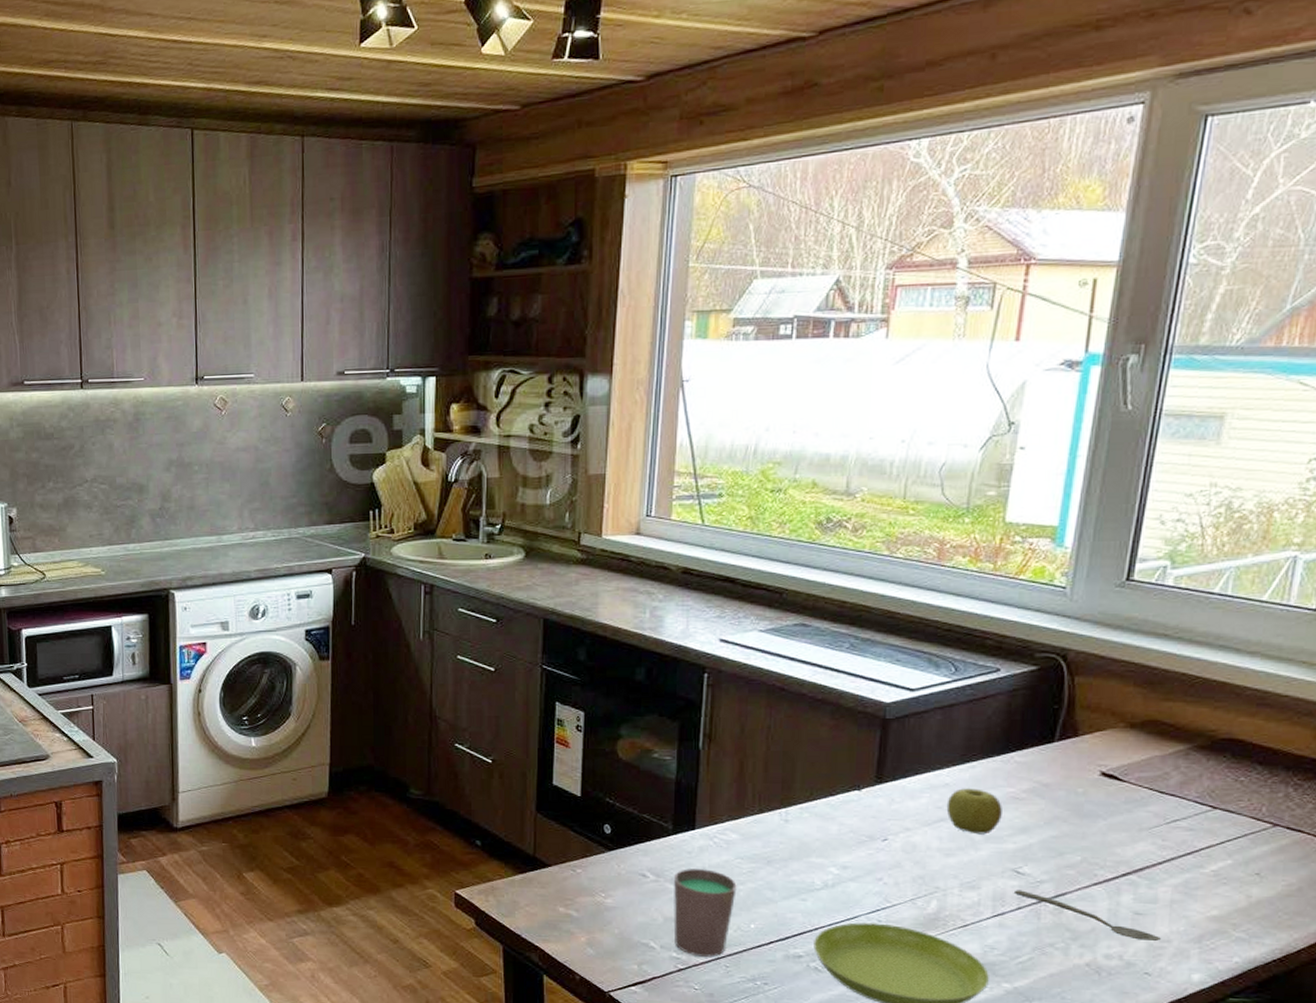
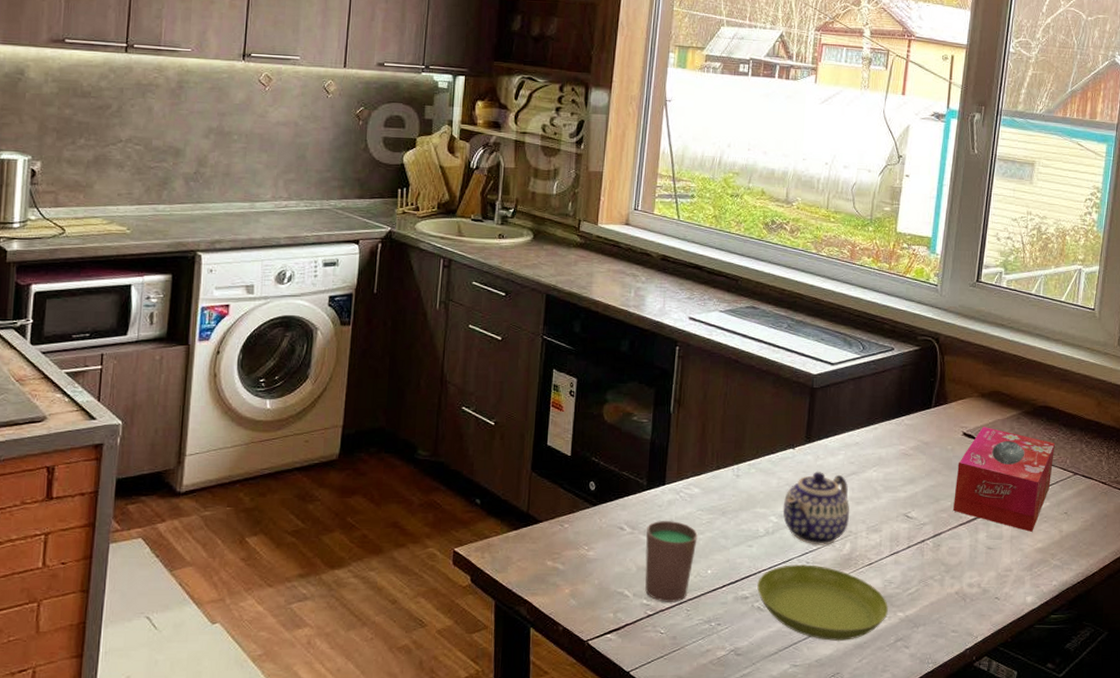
teapot: none [846,817,937,903] -> present [783,472,850,545]
apple: present [946,788,1002,835] -> none [857,446,896,485]
spoon: present [1015,890,1161,942] -> none [906,531,1005,571]
tissue box: none [1083,765,1244,896] -> present [952,427,1055,532]

